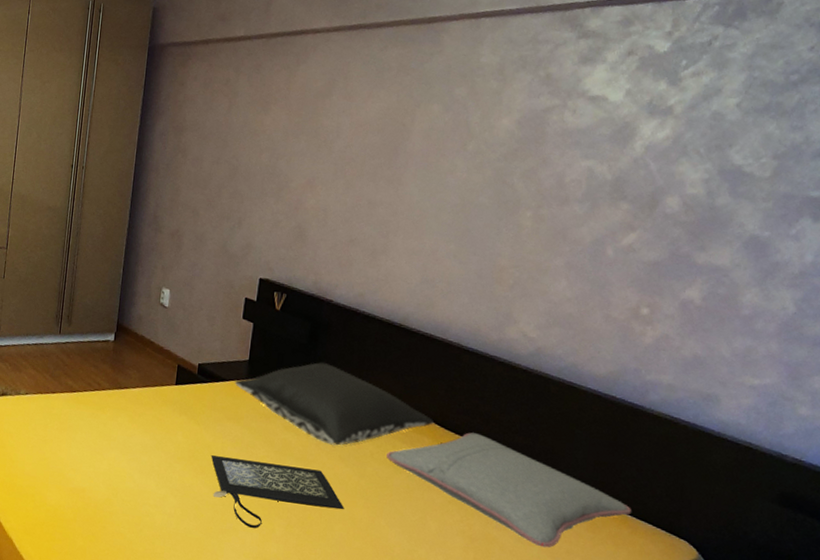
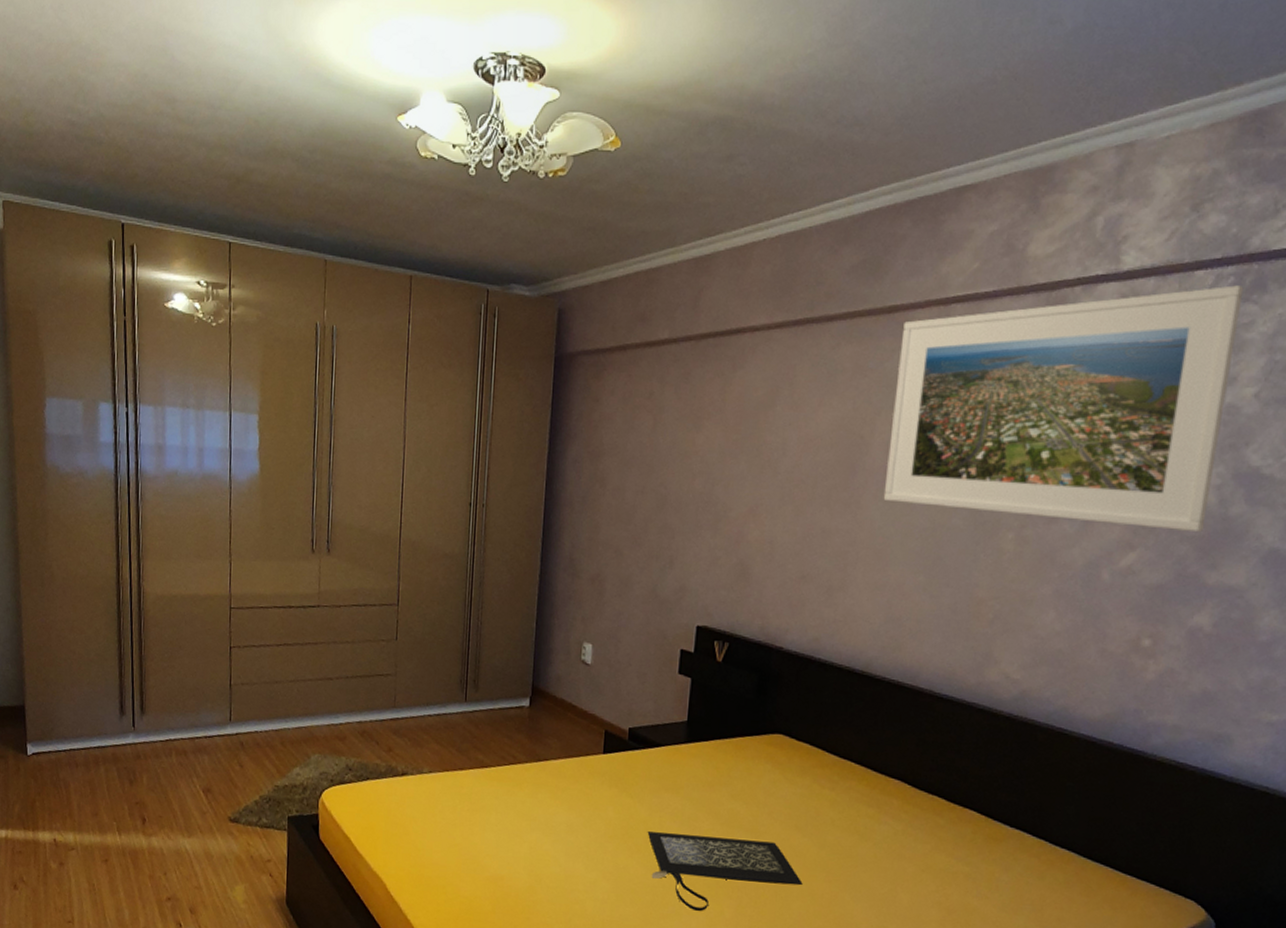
pillow: present [234,362,434,446] -> none [671,719,903,814]
pillow: present [386,432,631,548] -> none [849,791,1131,917]
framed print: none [421,13,727,218] -> present [883,285,1244,532]

